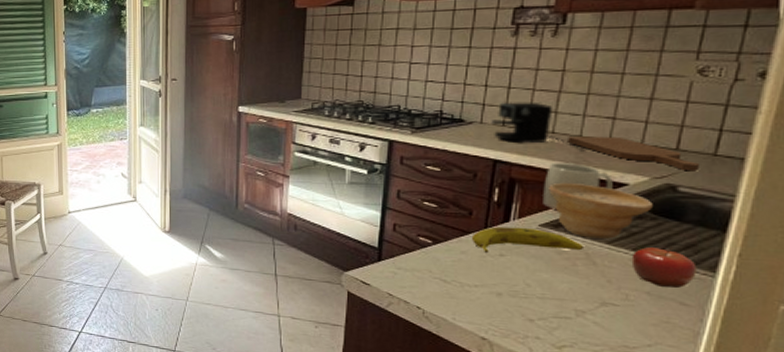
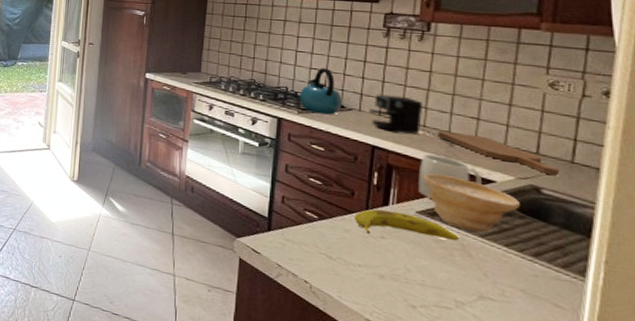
kettle: none [413,79,461,131] -> present [299,67,342,115]
fruit: present [631,247,697,288] -> none [504,245,567,289]

